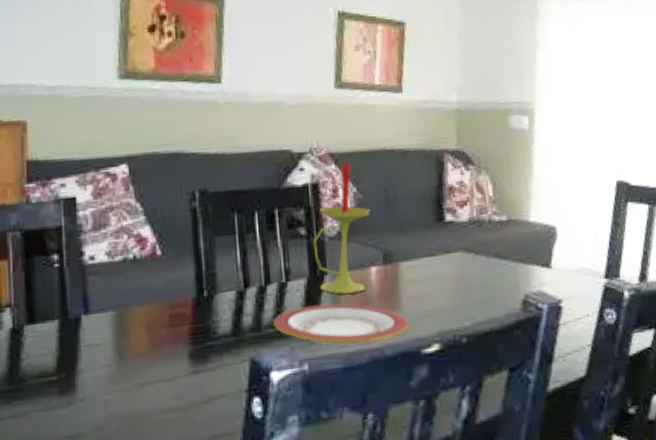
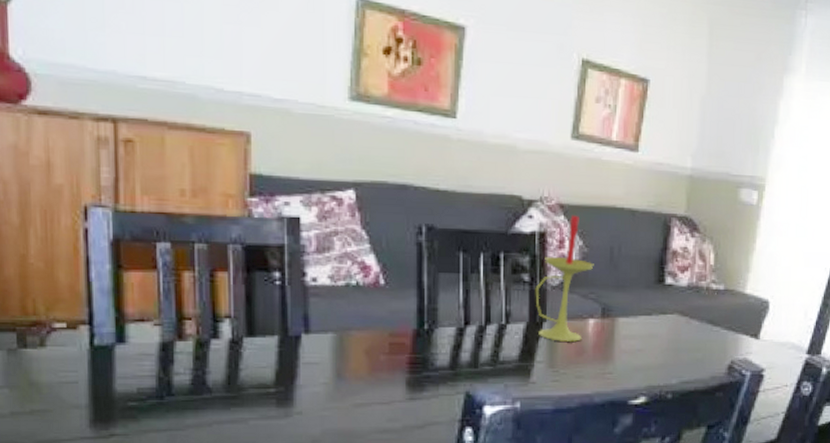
plate: present [273,304,409,346] -> none [490,349,620,390]

